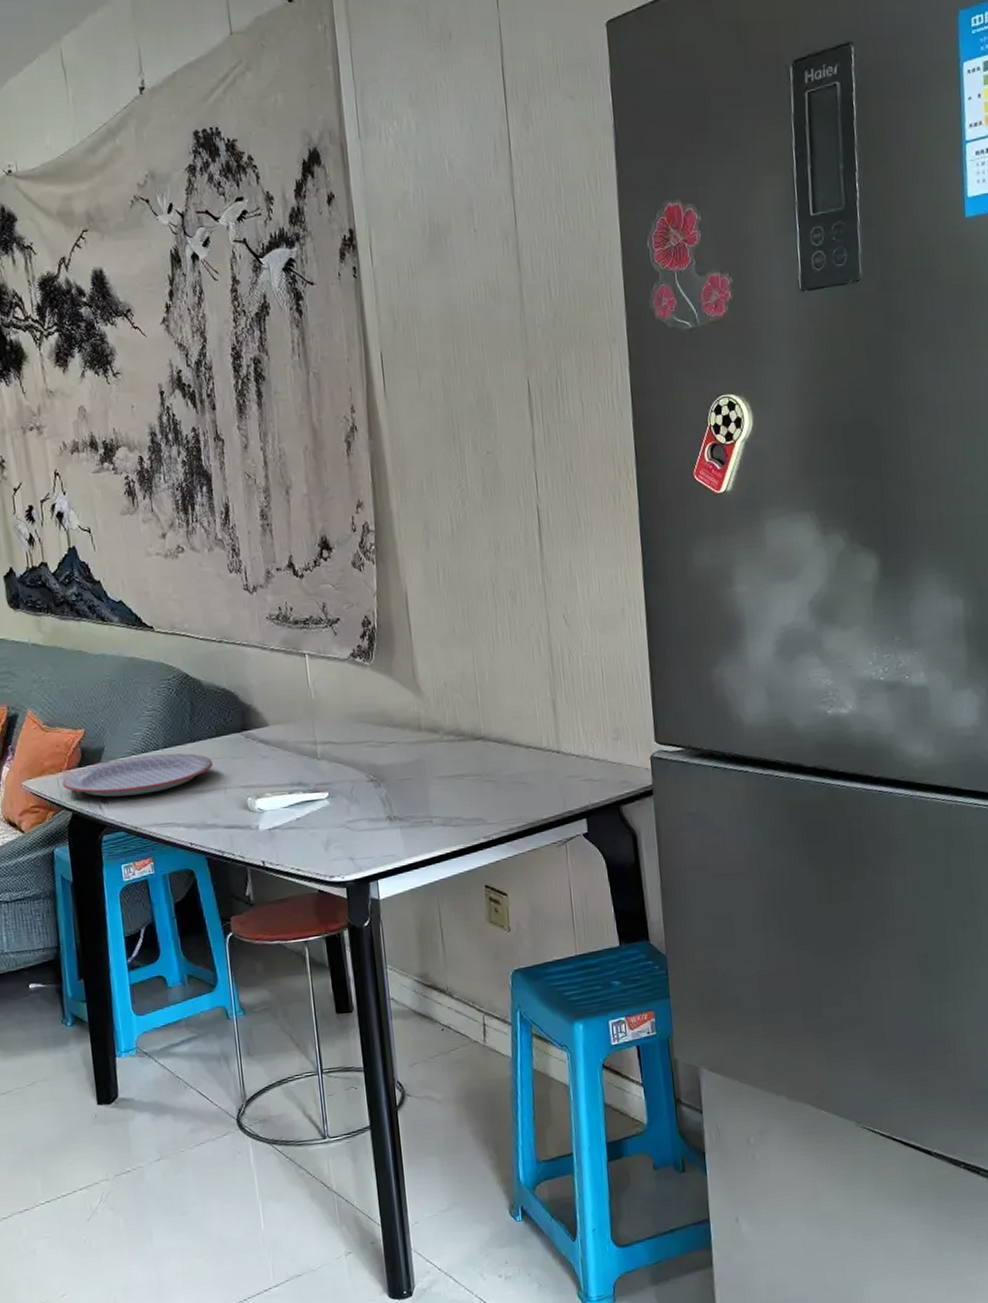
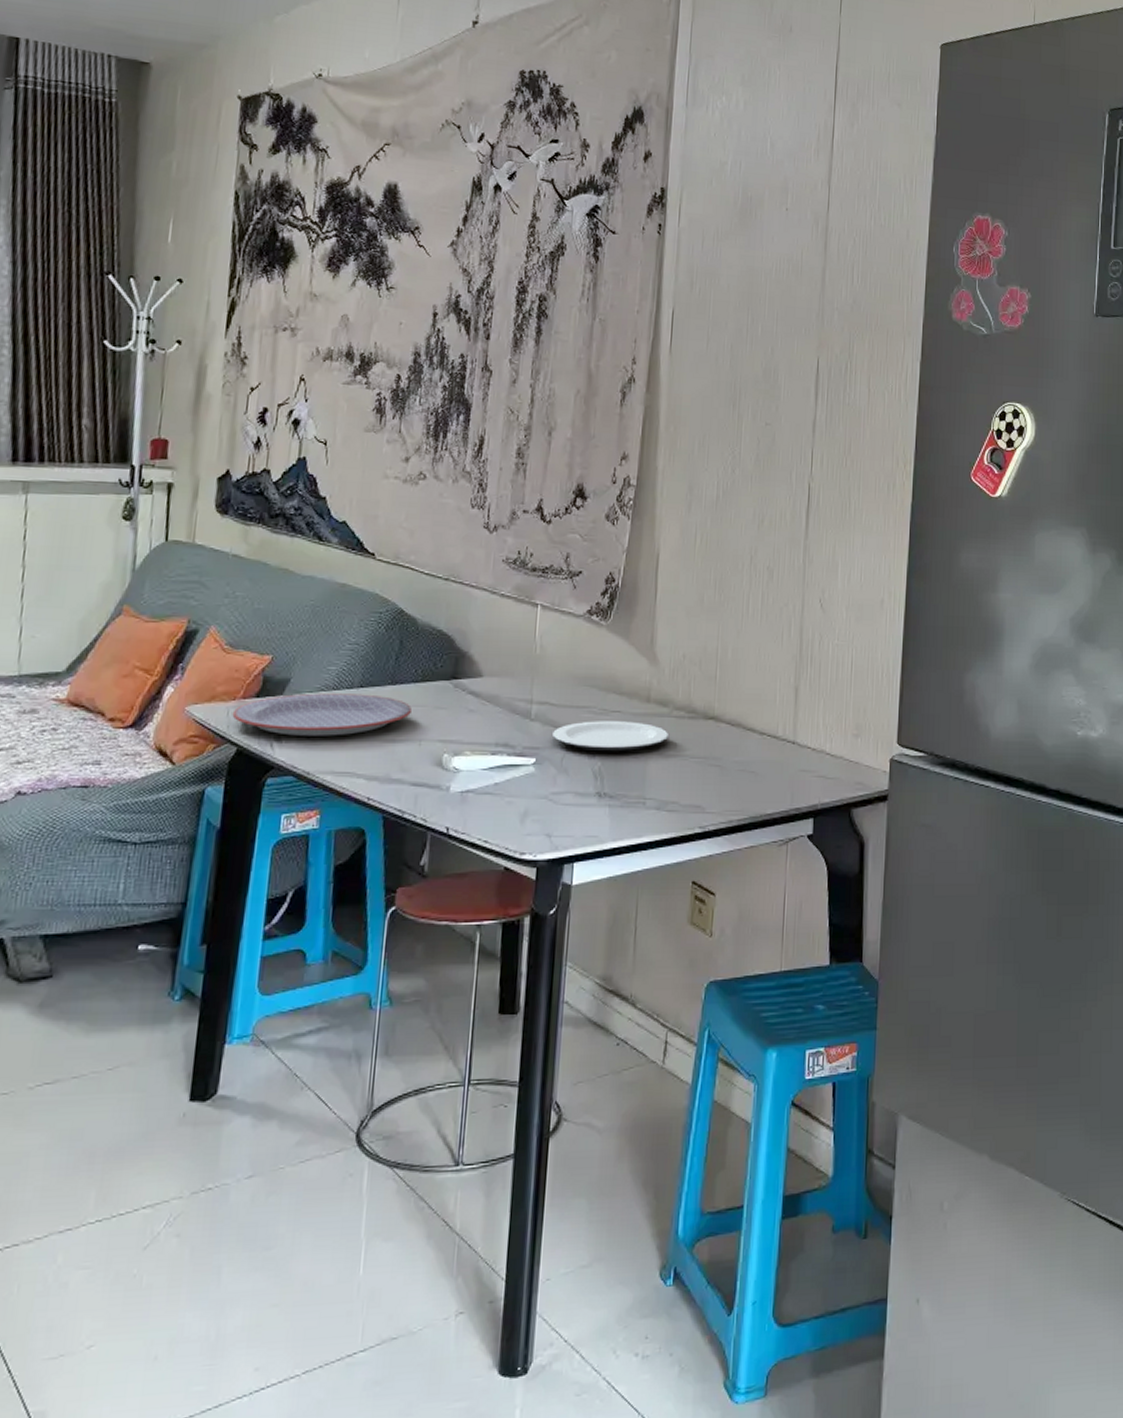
plate: none [339,750,444,781] -> present [553,721,670,752]

